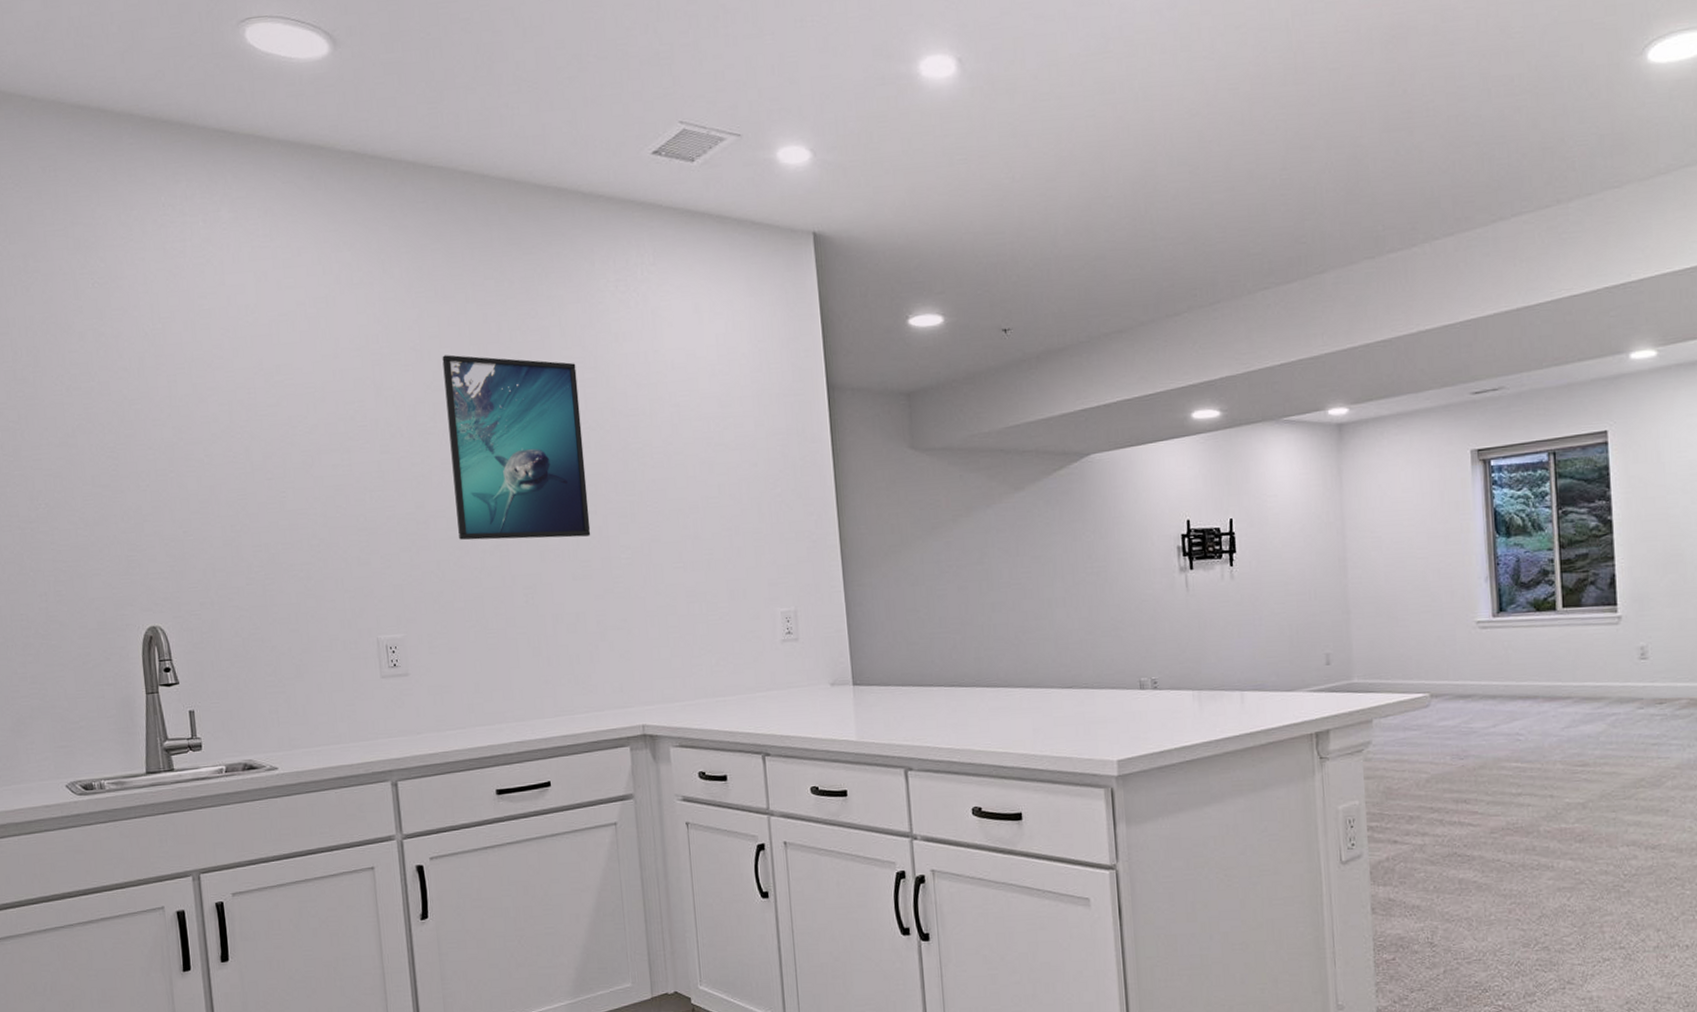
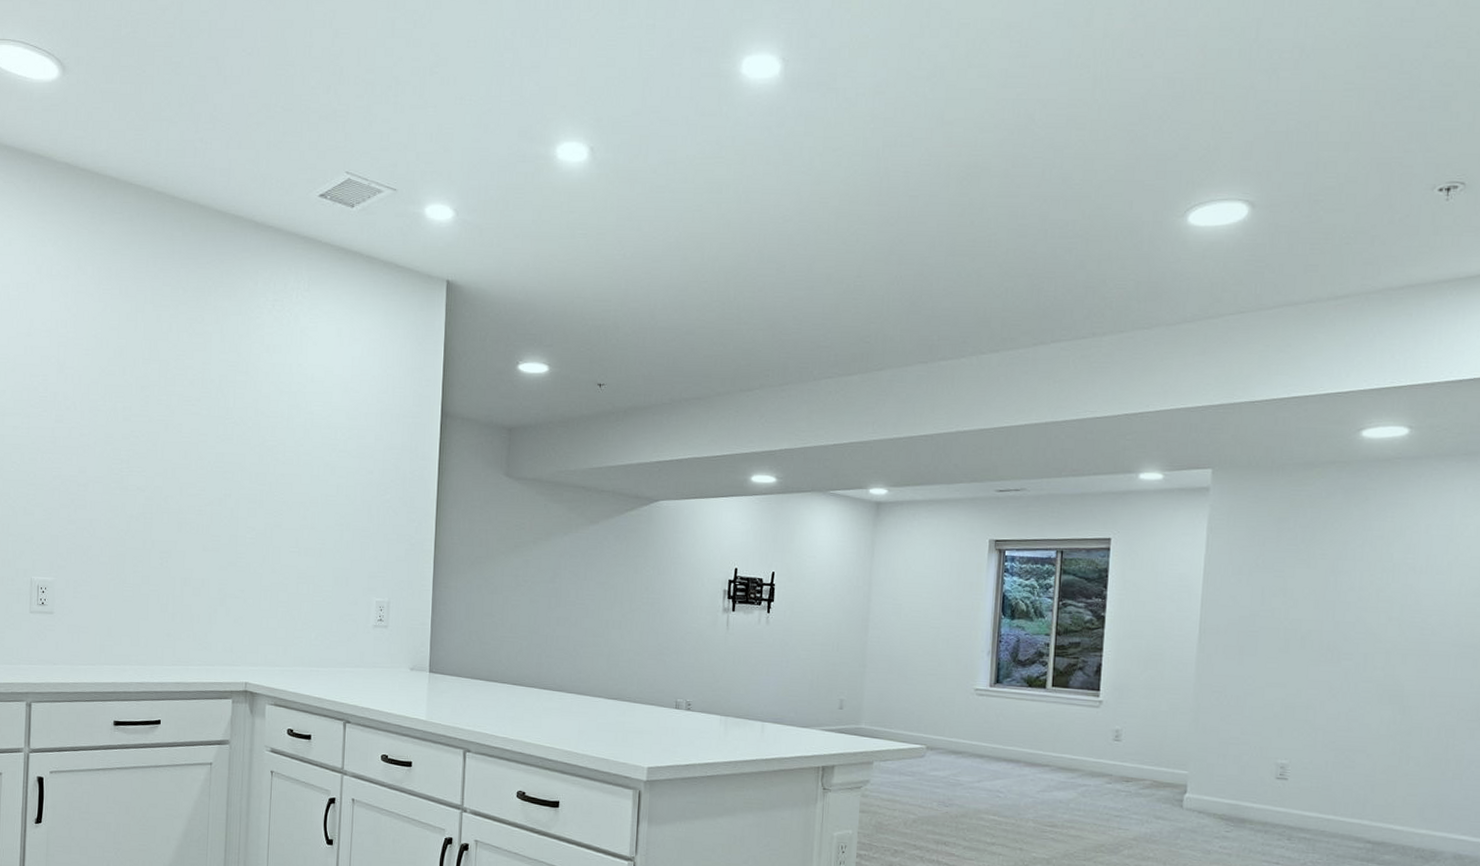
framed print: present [442,354,591,540] -> none [112,345,230,515]

